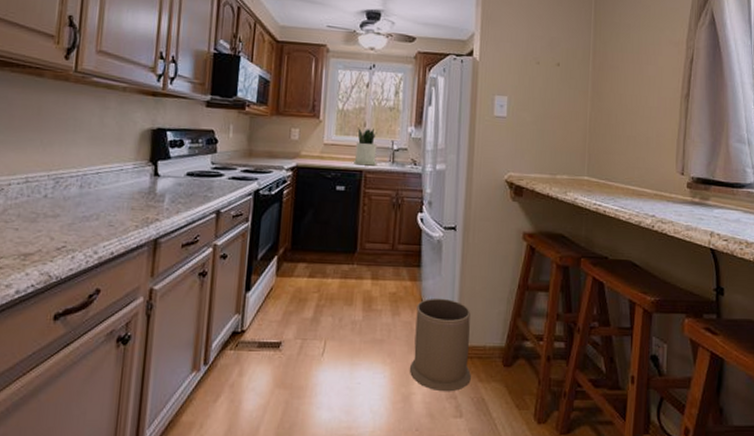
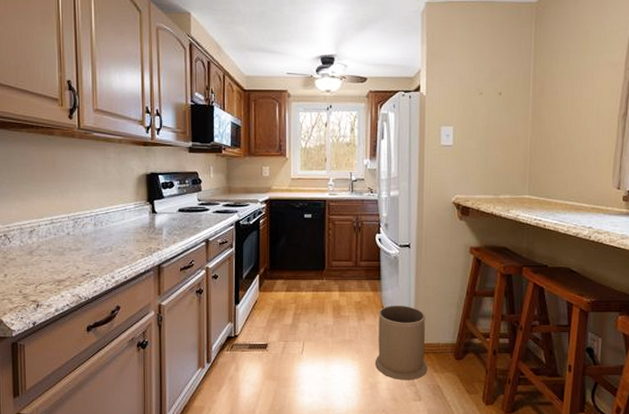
planter: present [352,127,377,166] -> none [317,162,338,196]

